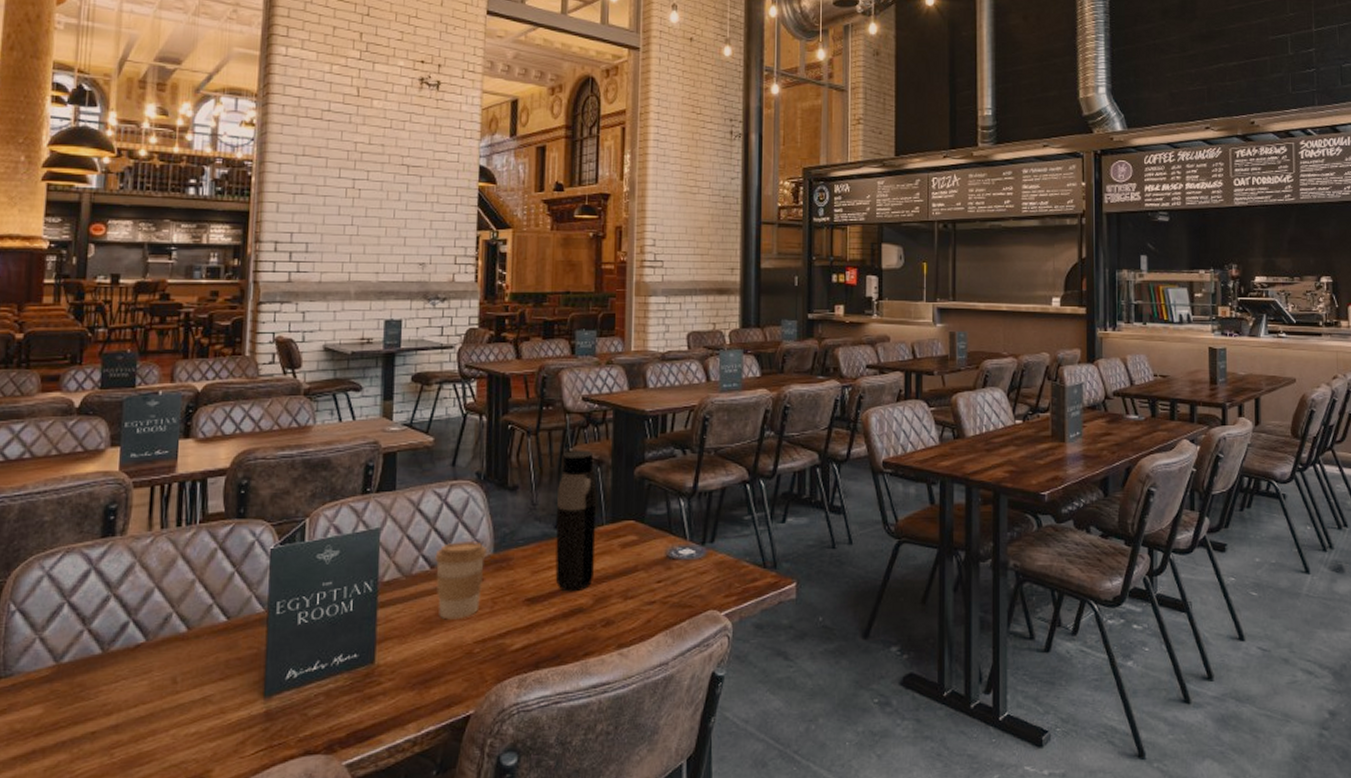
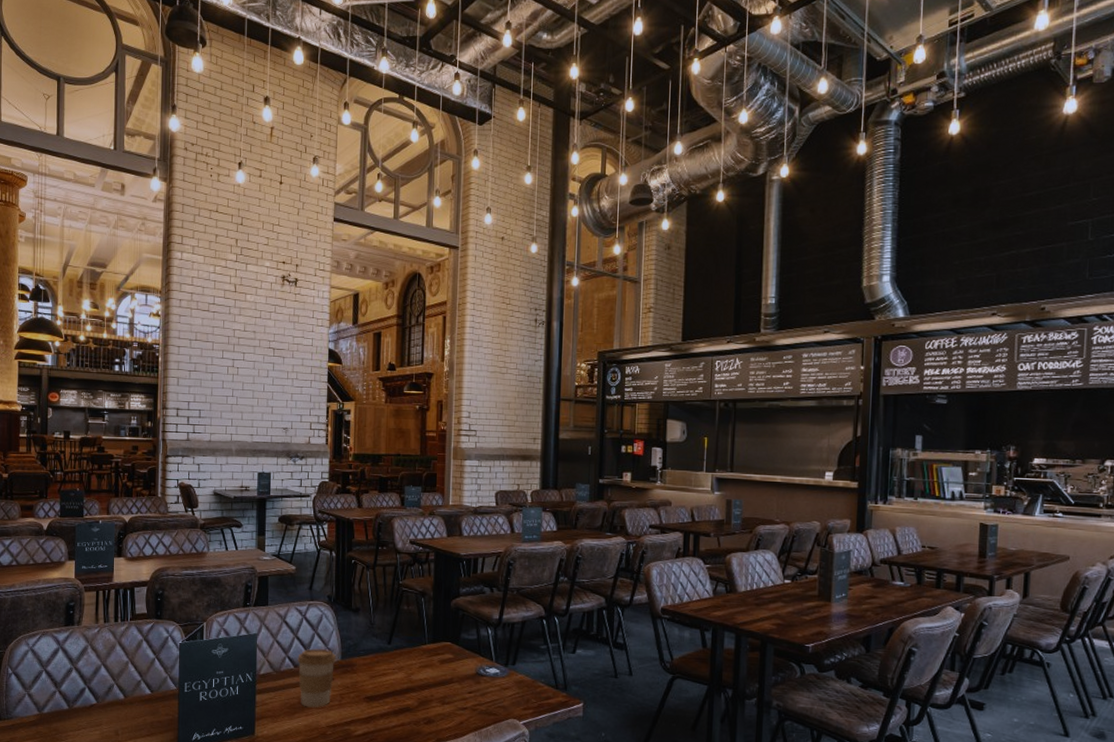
water bottle: present [555,450,596,592] -> none [388,583,421,695]

